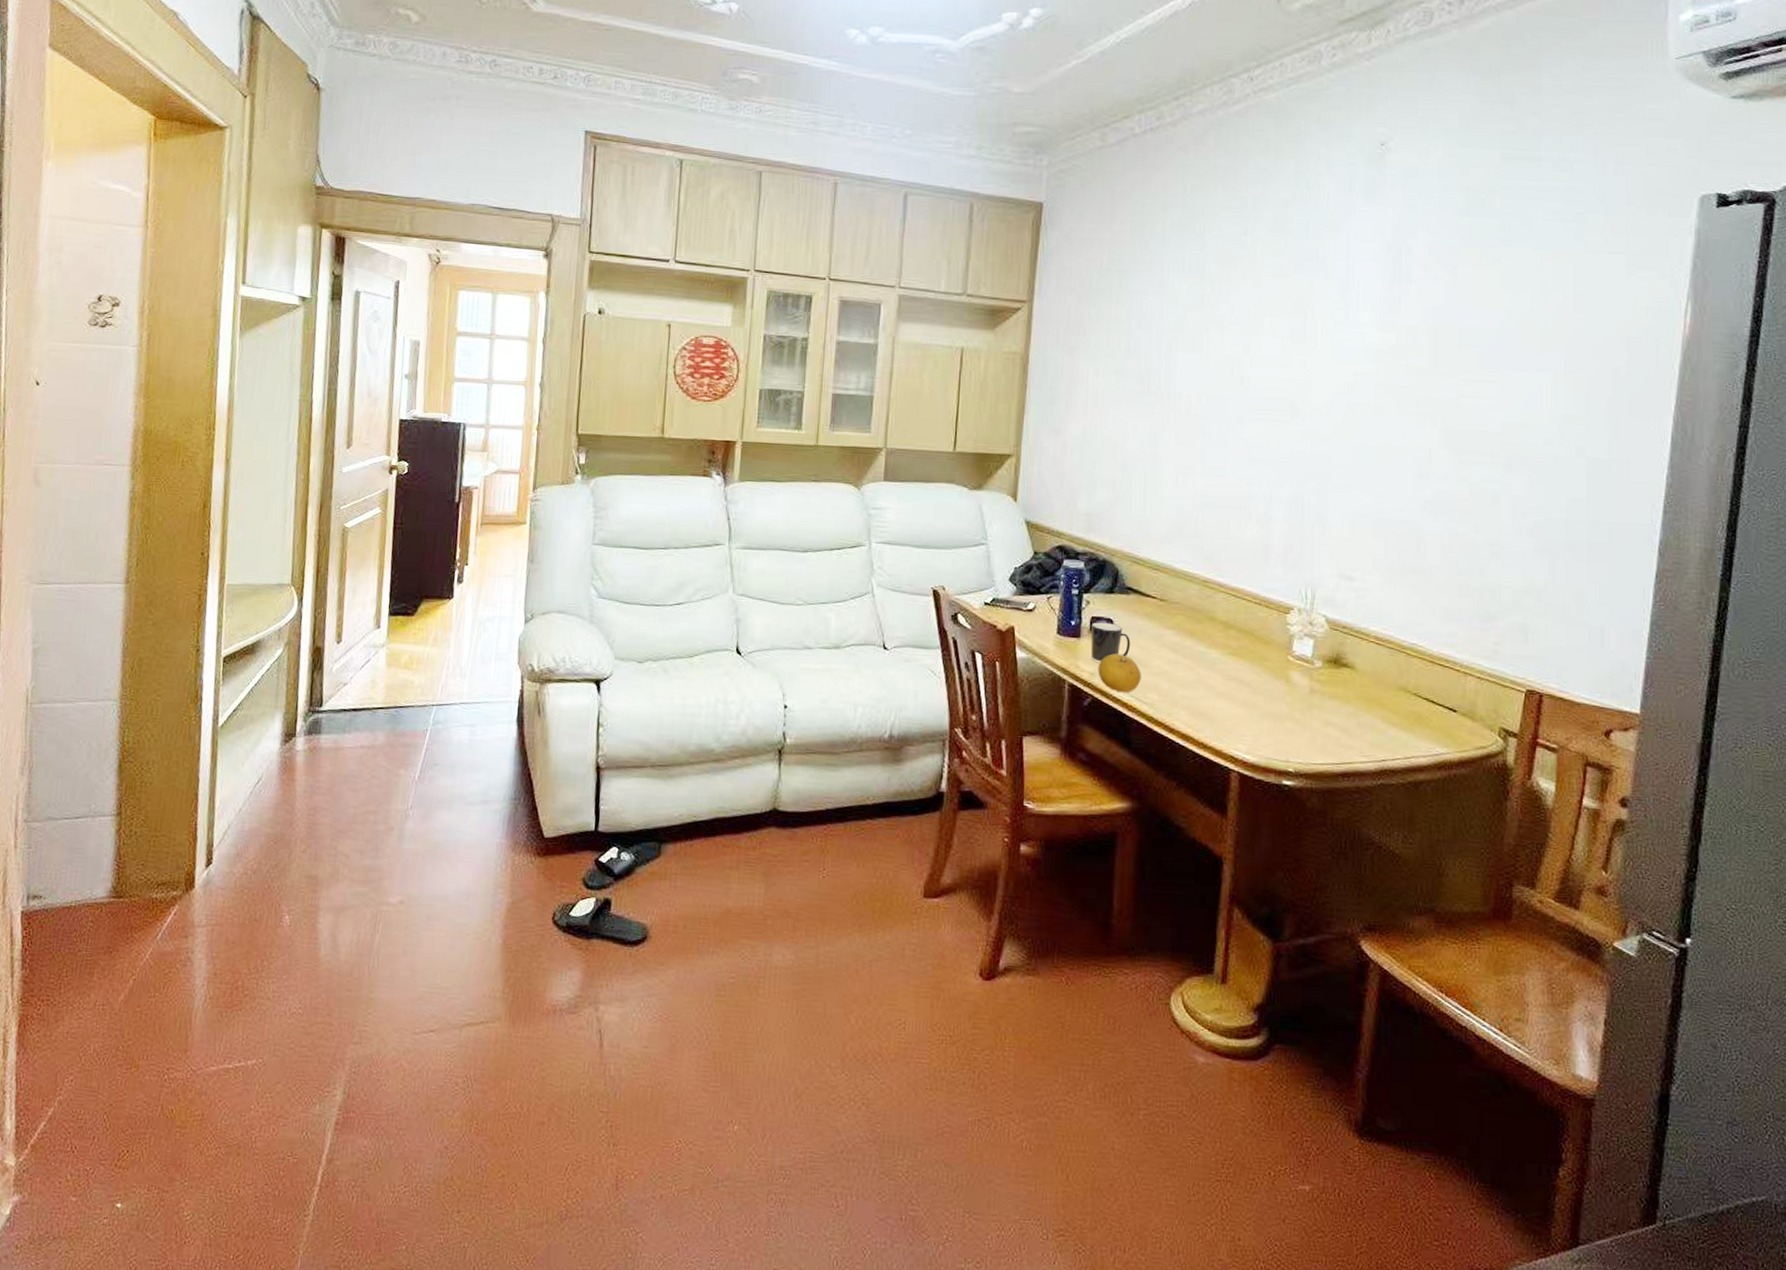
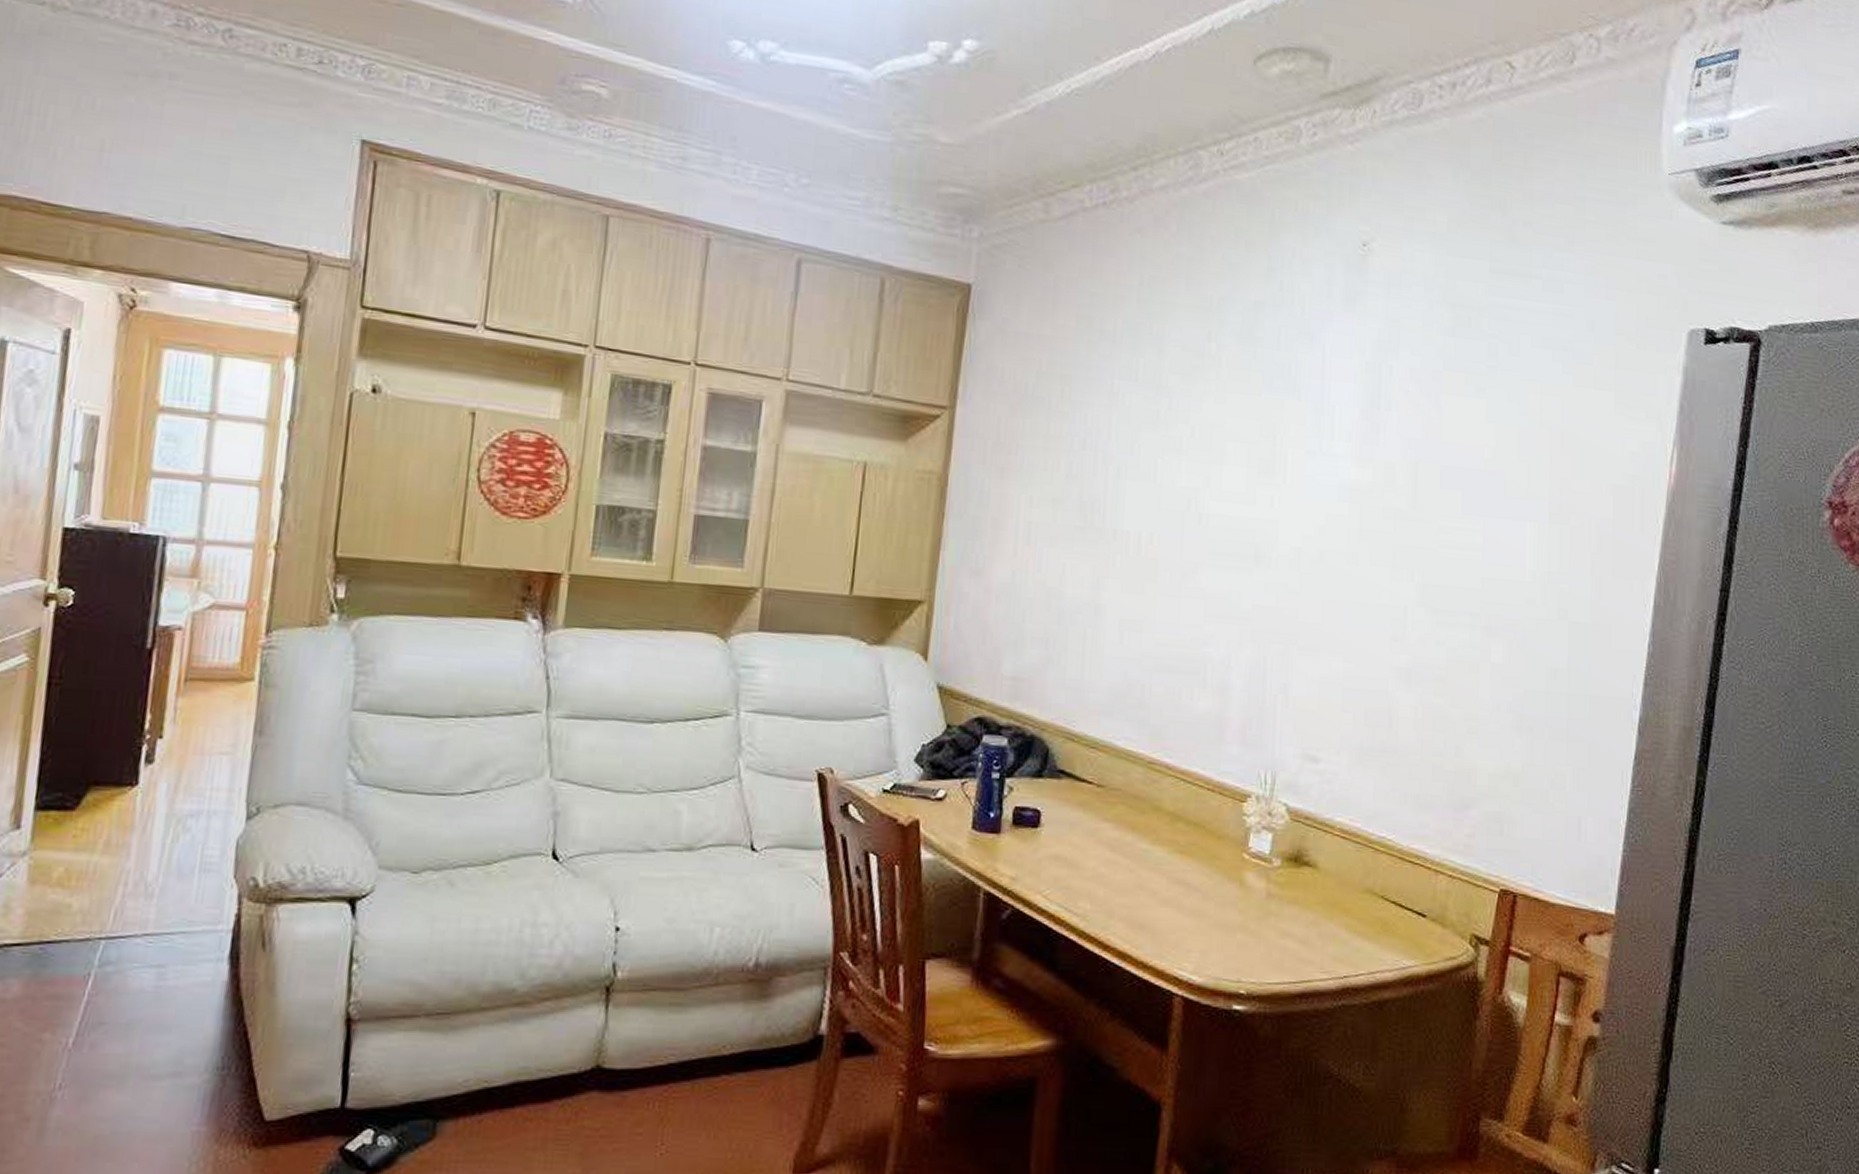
mug: present [1090,622,1131,663] -> none [1012,813,1061,865]
fruit: present [1098,653,1141,693] -> none [1020,853,1073,902]

